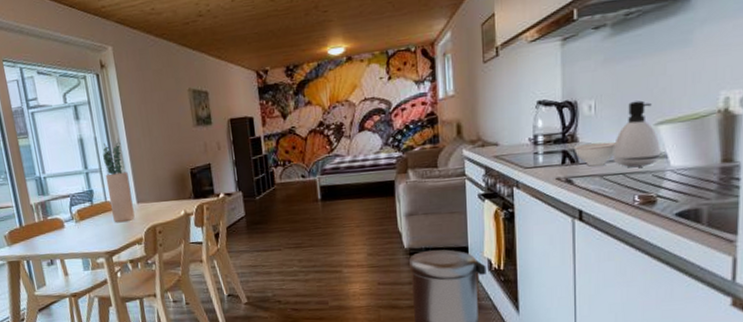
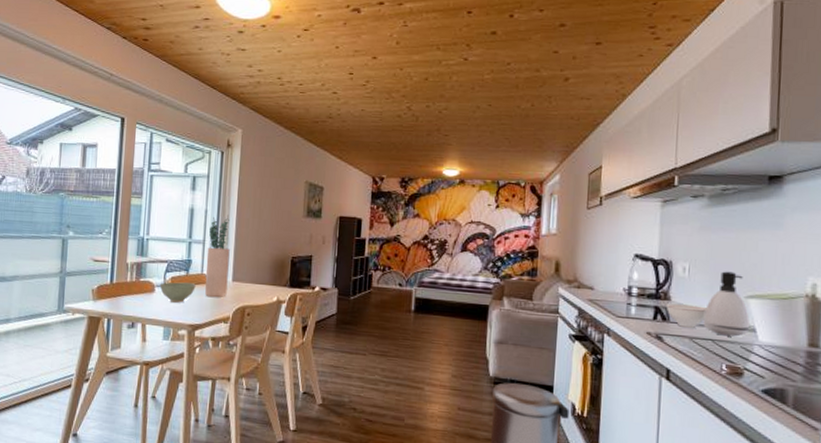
bowl: none [67,212,103,234] -> present [159,282,196,303]

